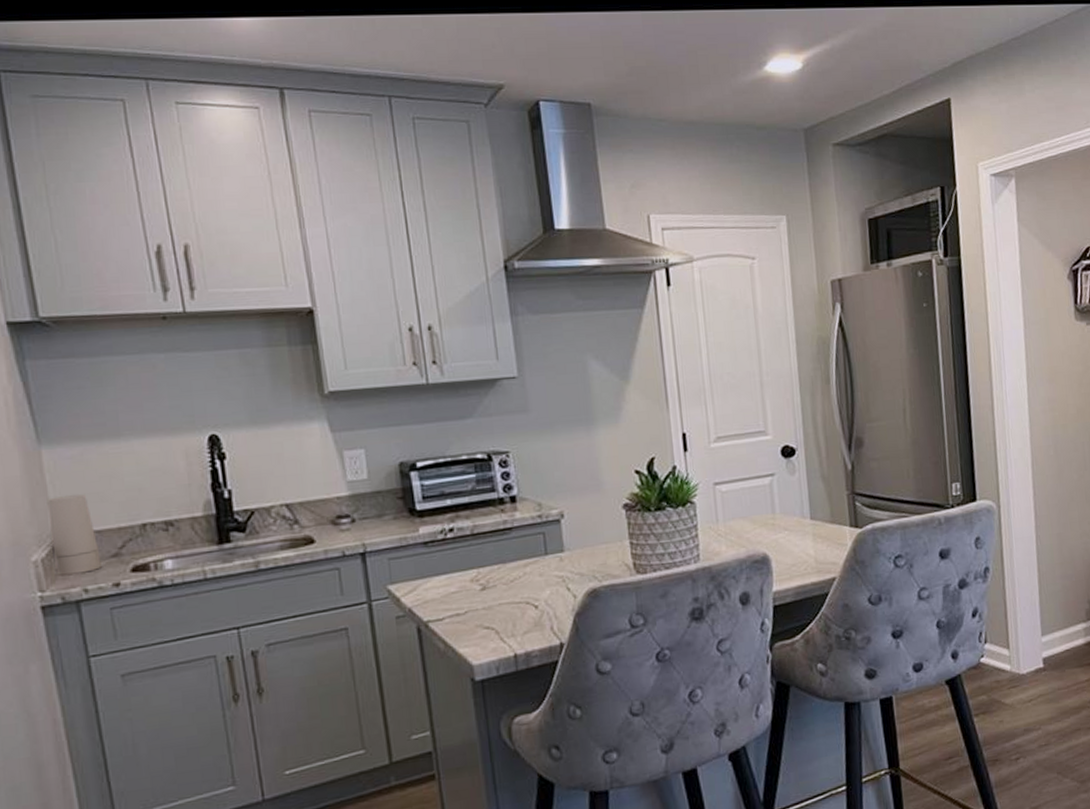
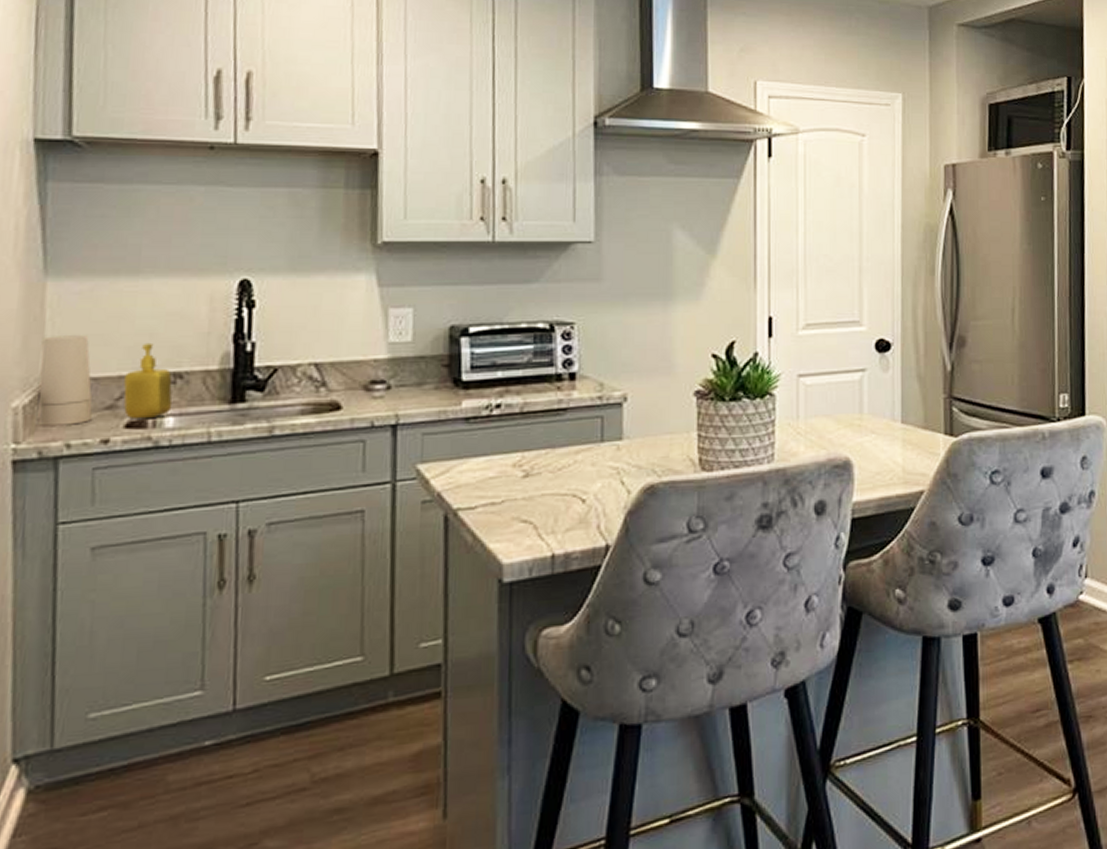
soap dispenser: none [123,496,169,564] -> present [123,342,173,419]

